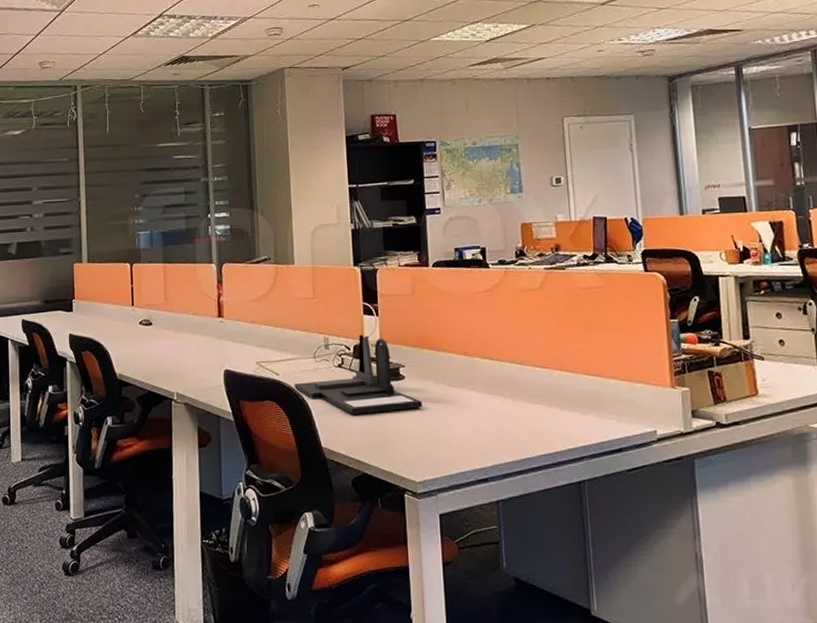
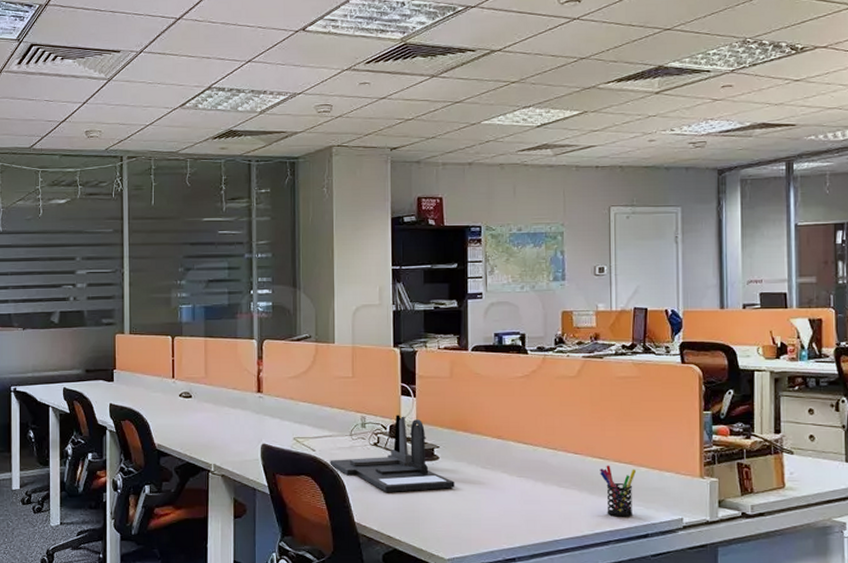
pen holder: none [569,378,605,432] -> present [600,465,636,517]

